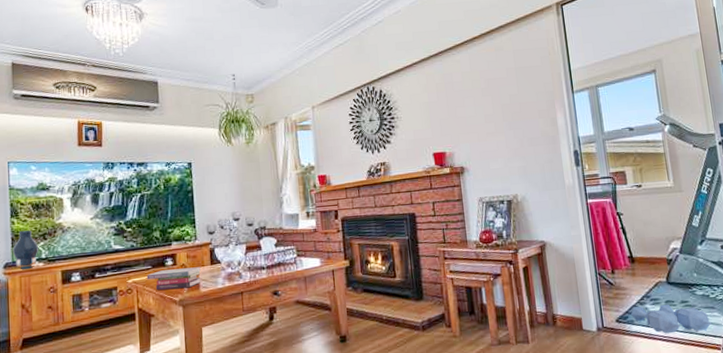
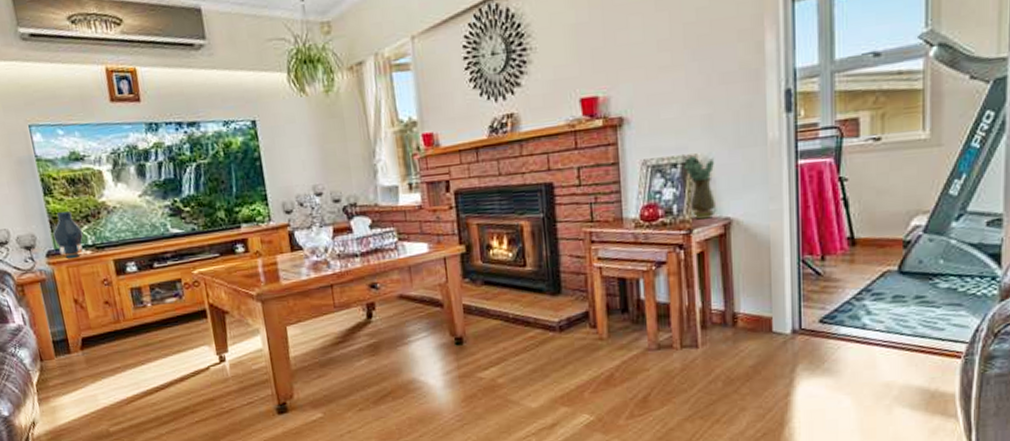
books: present [146,267,201,290] -> none [214,254,280,283]
vase: none [507,194,534,242] -> present [682,155,716,220]
dumbbells: present [631,304,712,334] -> none [842,299,954,338]

